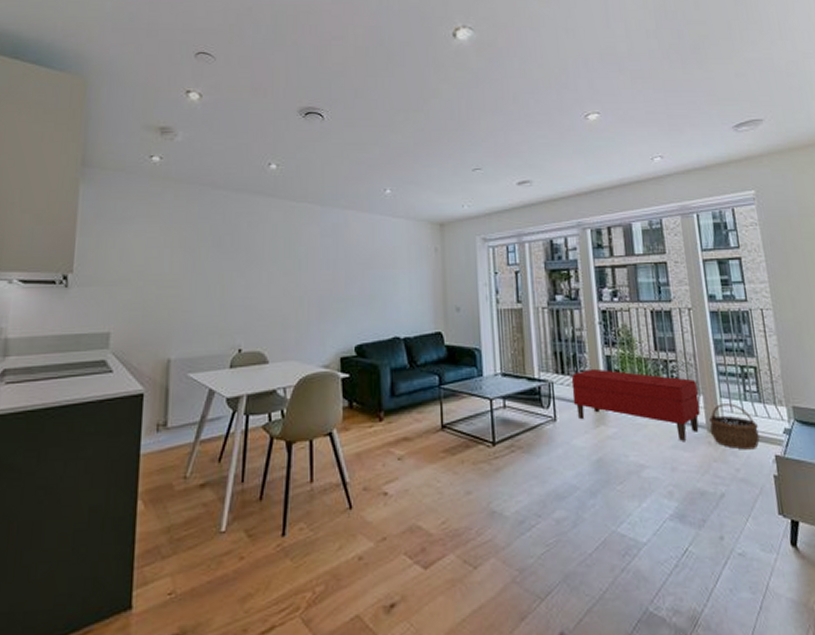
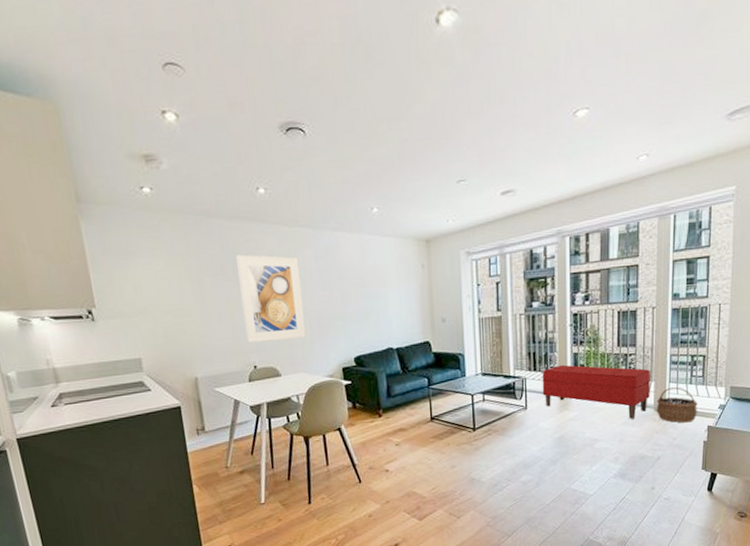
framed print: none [235,226,303,322] -> present [235,254,306,343]

